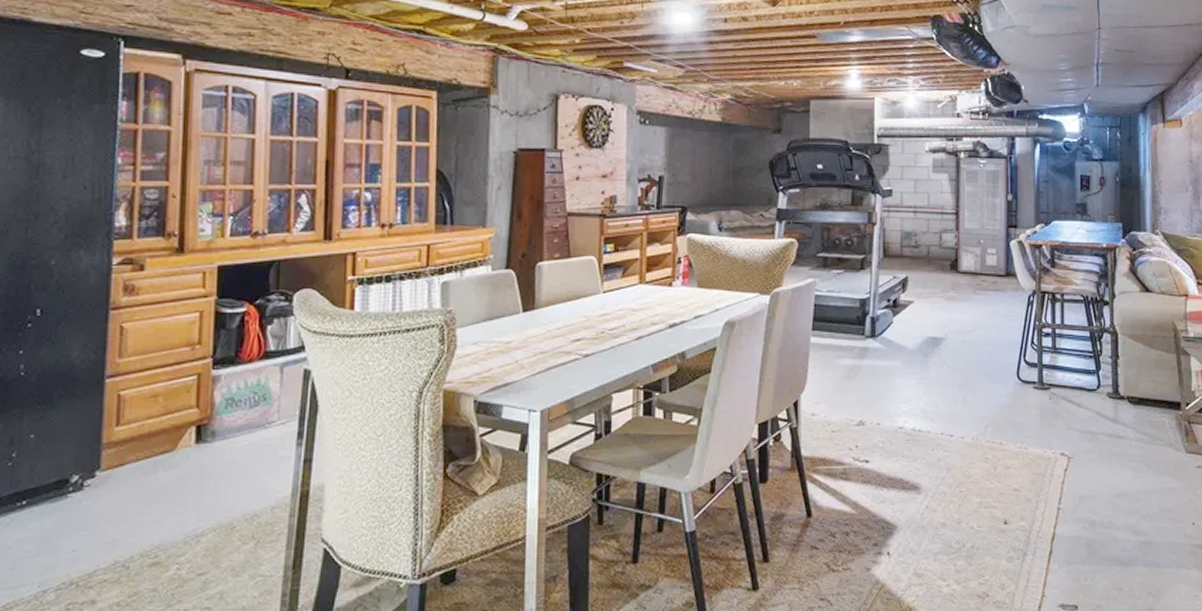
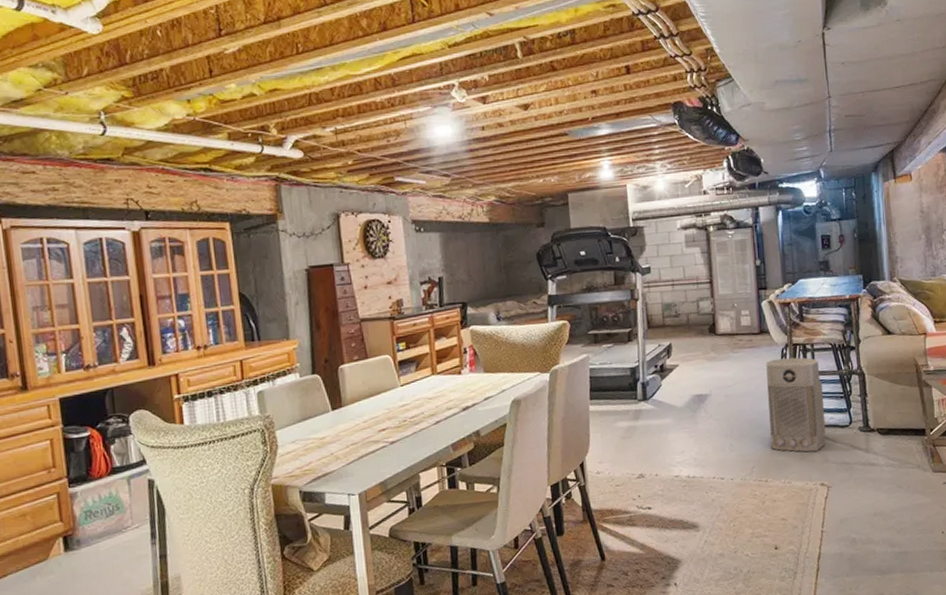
air purifier: none [1009,306,1071,415] -> present [766,357,826,452]

